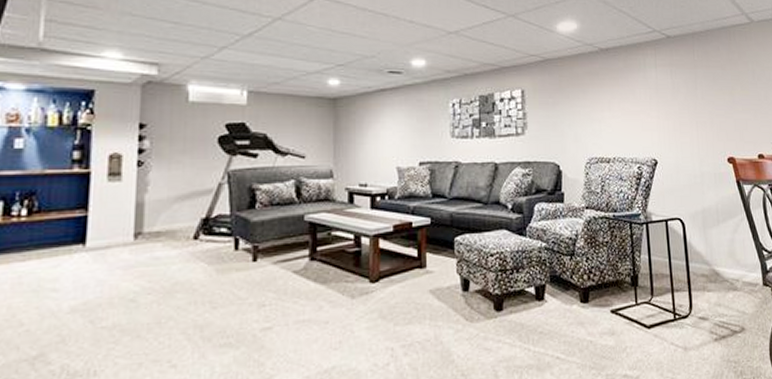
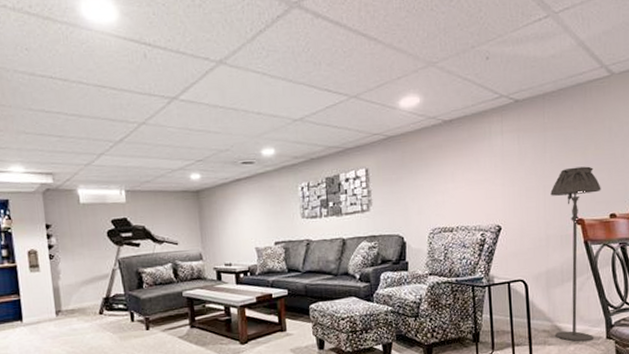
floor lamp: none [703,106,751,289] -> present [550,166,601,342]

